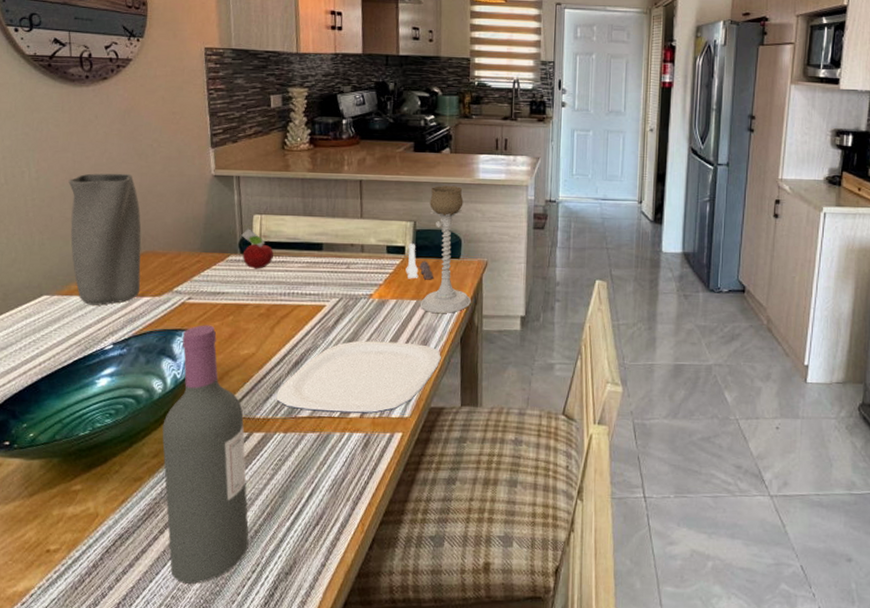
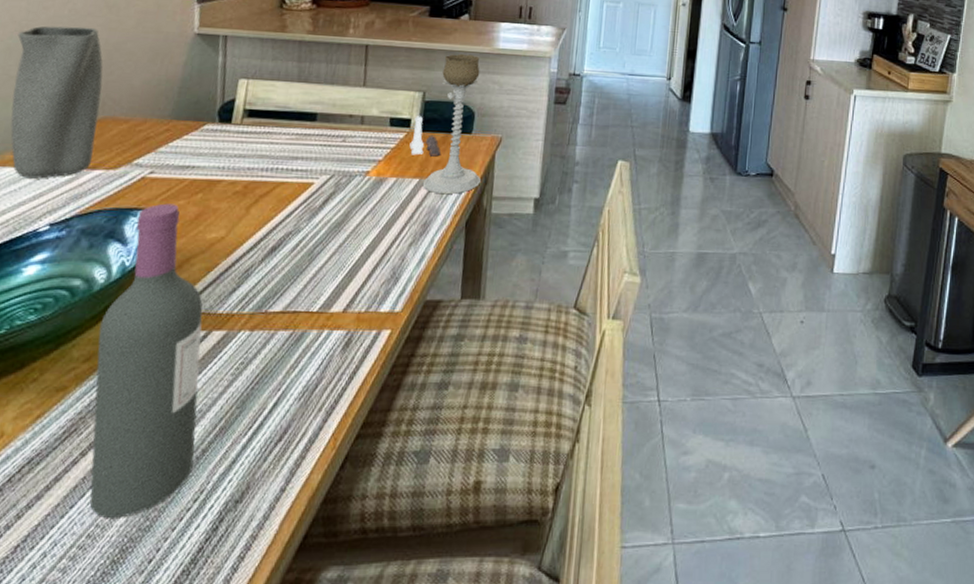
fruit: present [241,228,274,269] -> none [221,94,259,141]
plate: present [276,340,441,414] -> none [244,223,443,308]

